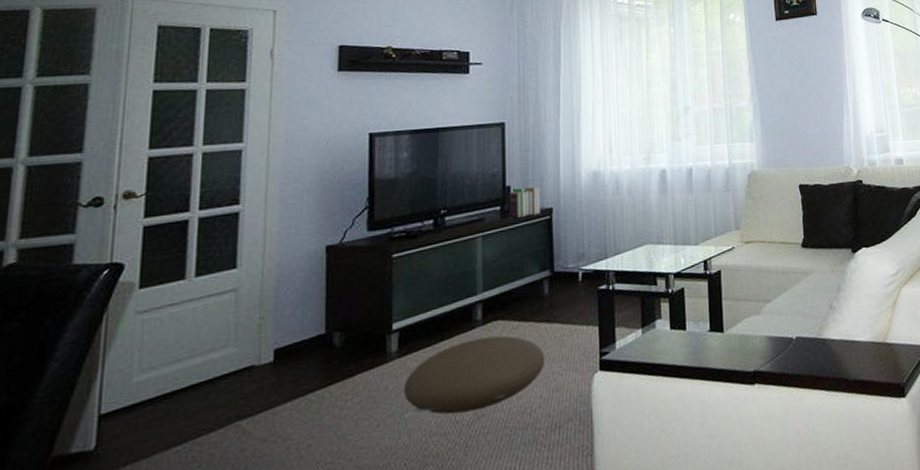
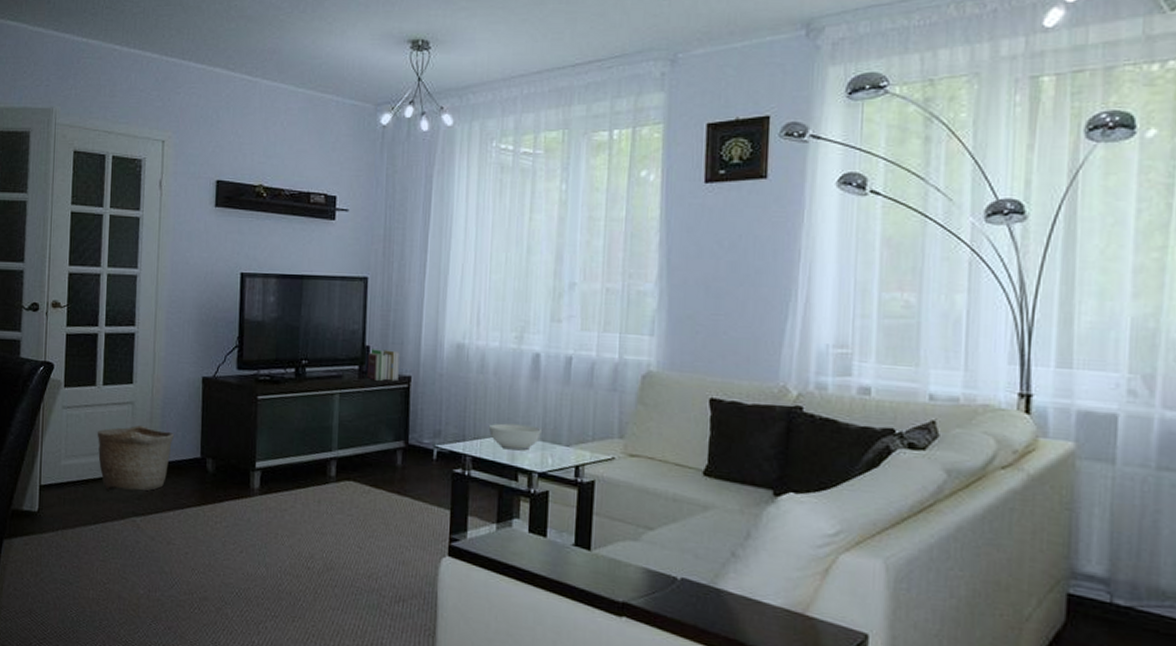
basket: none [186,312,291,398] -> present [97,425,174,491]
pouf: present [403,335,546,417] -> none [263,493,394,563]
bowl: none [628,233,674,258] -> present [489,423,543,451]

